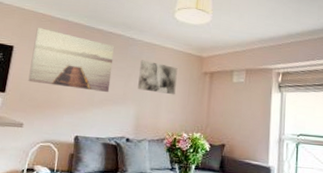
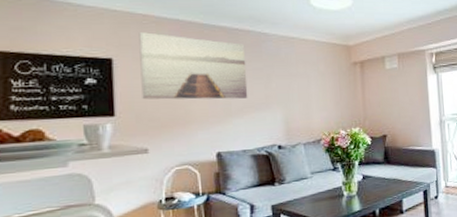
wall art: present [138,60,178,95] -> none [279,56,325,92]

